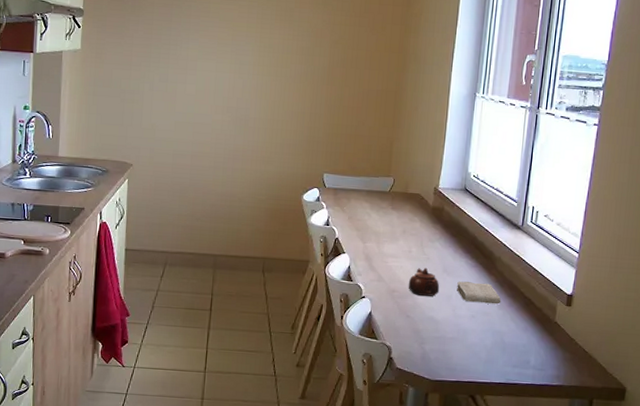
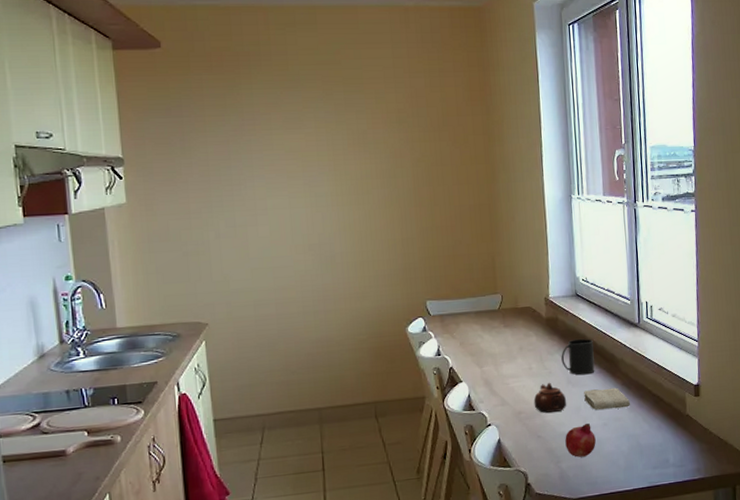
fruit: none [431,312,462,343] -> present [565,423,596,457]
mug: none [441,231,475,267] -> present [561,339,595,375]

